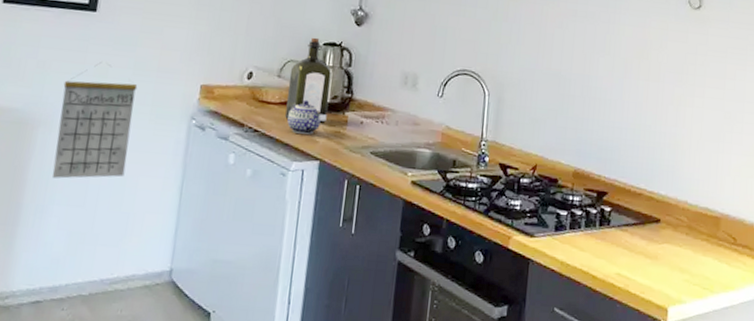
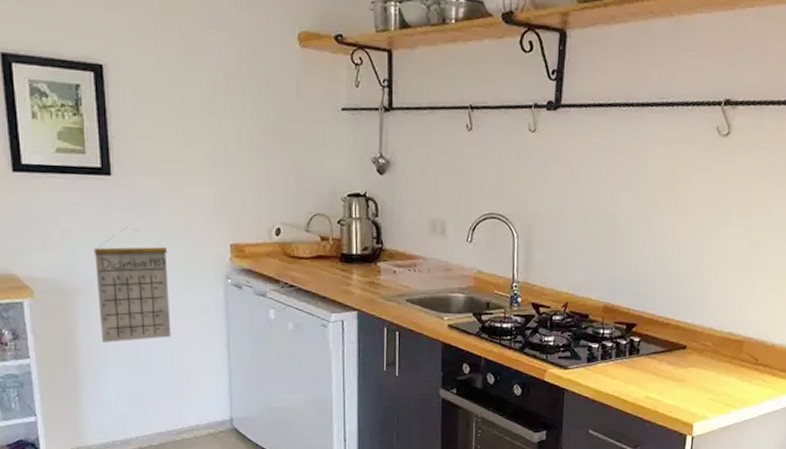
liquor: present [285,37,332,123] -> none [317,189,360,274]
teapot: present [287,99,321,134] -> none [321,252,354,286]

